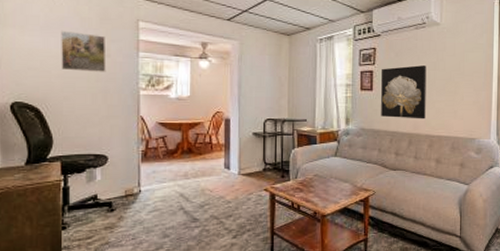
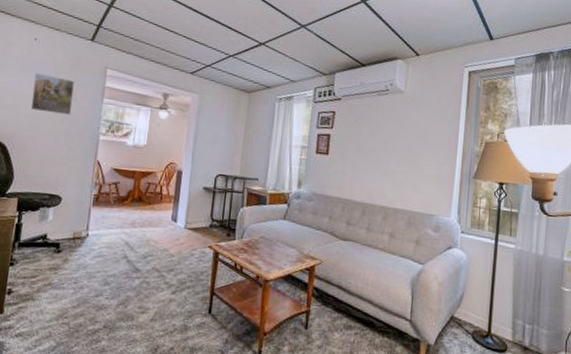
wall art: present [381,65,427,119] -> none [335,132,387,190]

